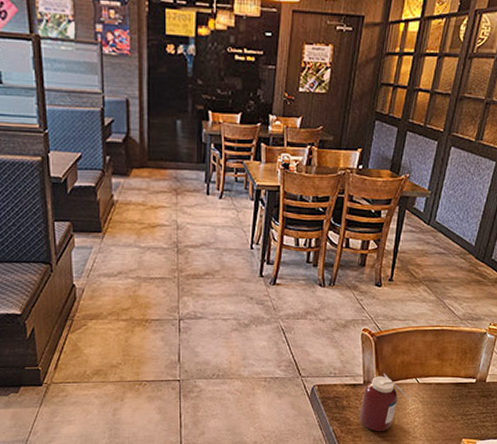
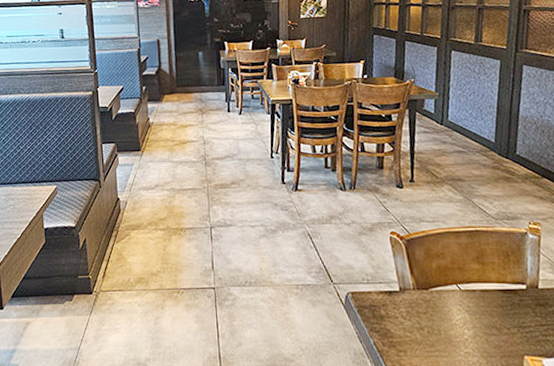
jar: present [359,373,414,432] -> none [400,279,459,346]

